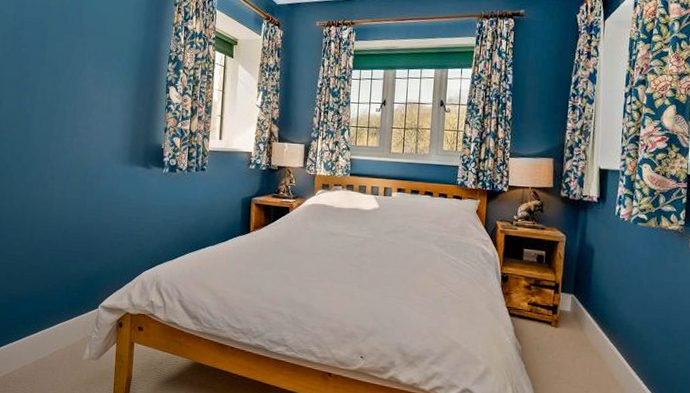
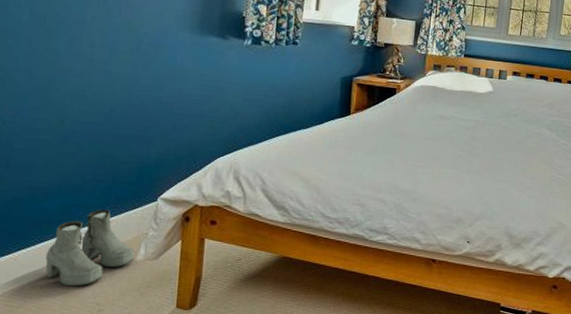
boots: none [19,314,82,380] -> present [45,209,134,287]

